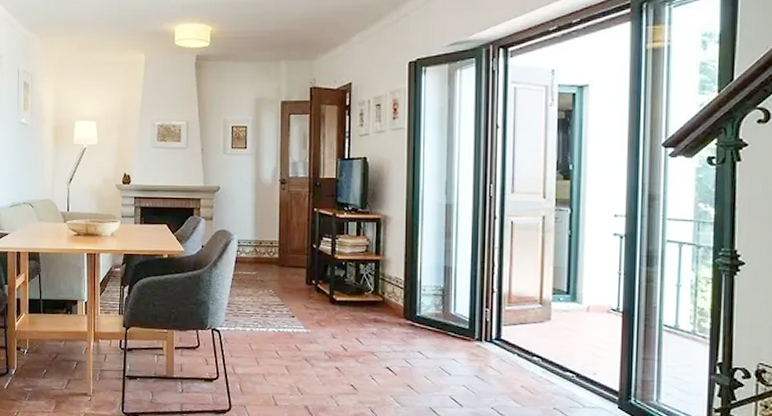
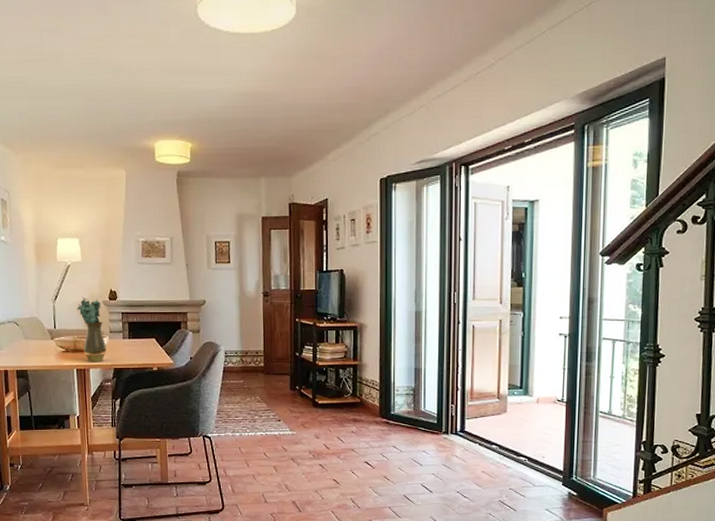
vase: none [91,180,117,247] -> present [77,297,106,362]

